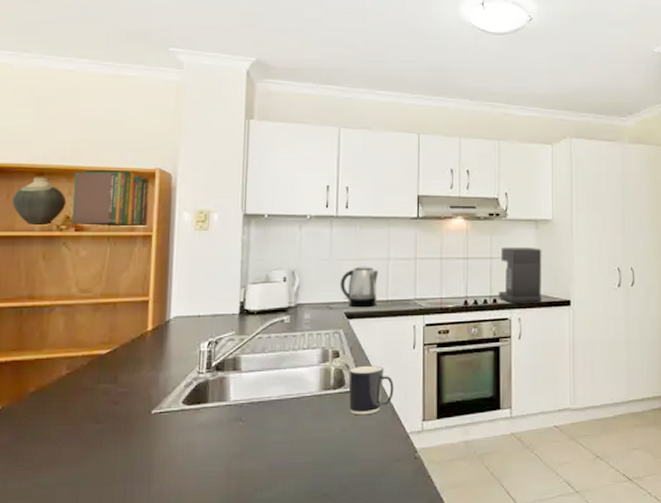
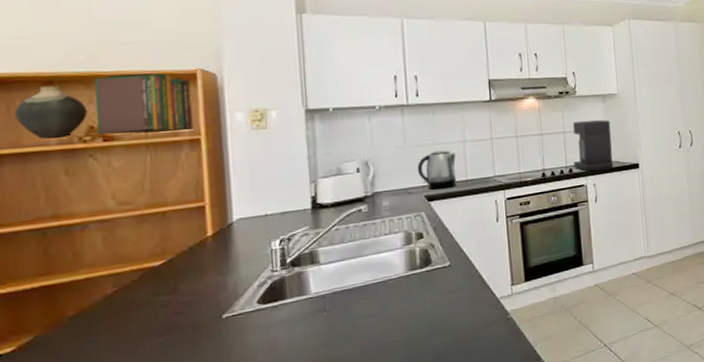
mug: present [348,365,394,416] -> none [434,241,481,290]

